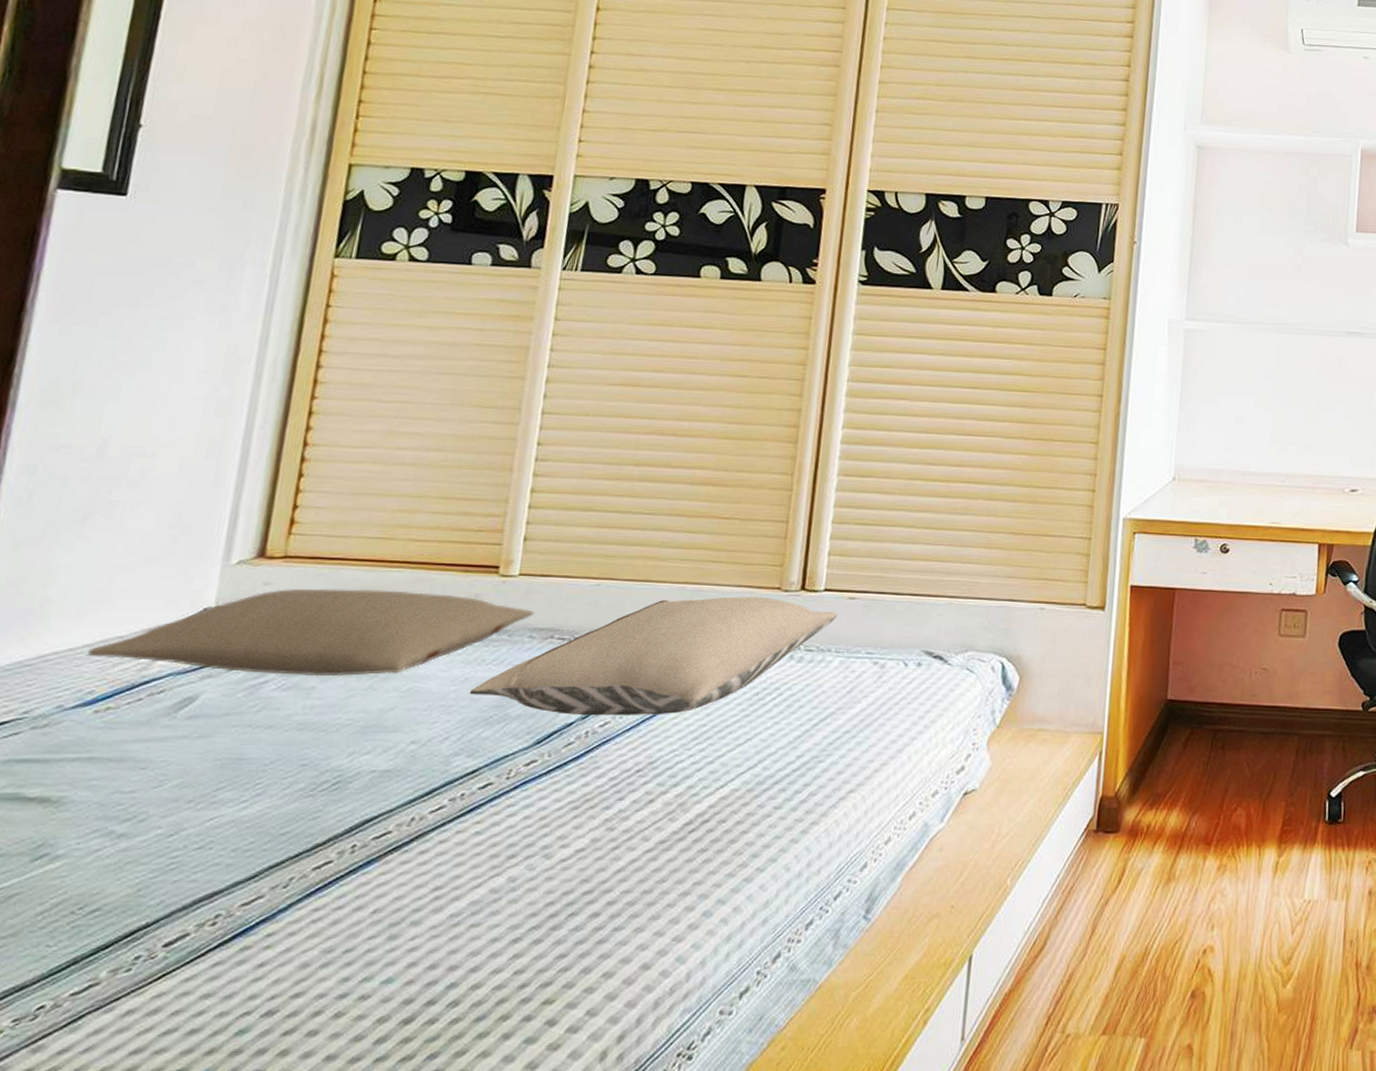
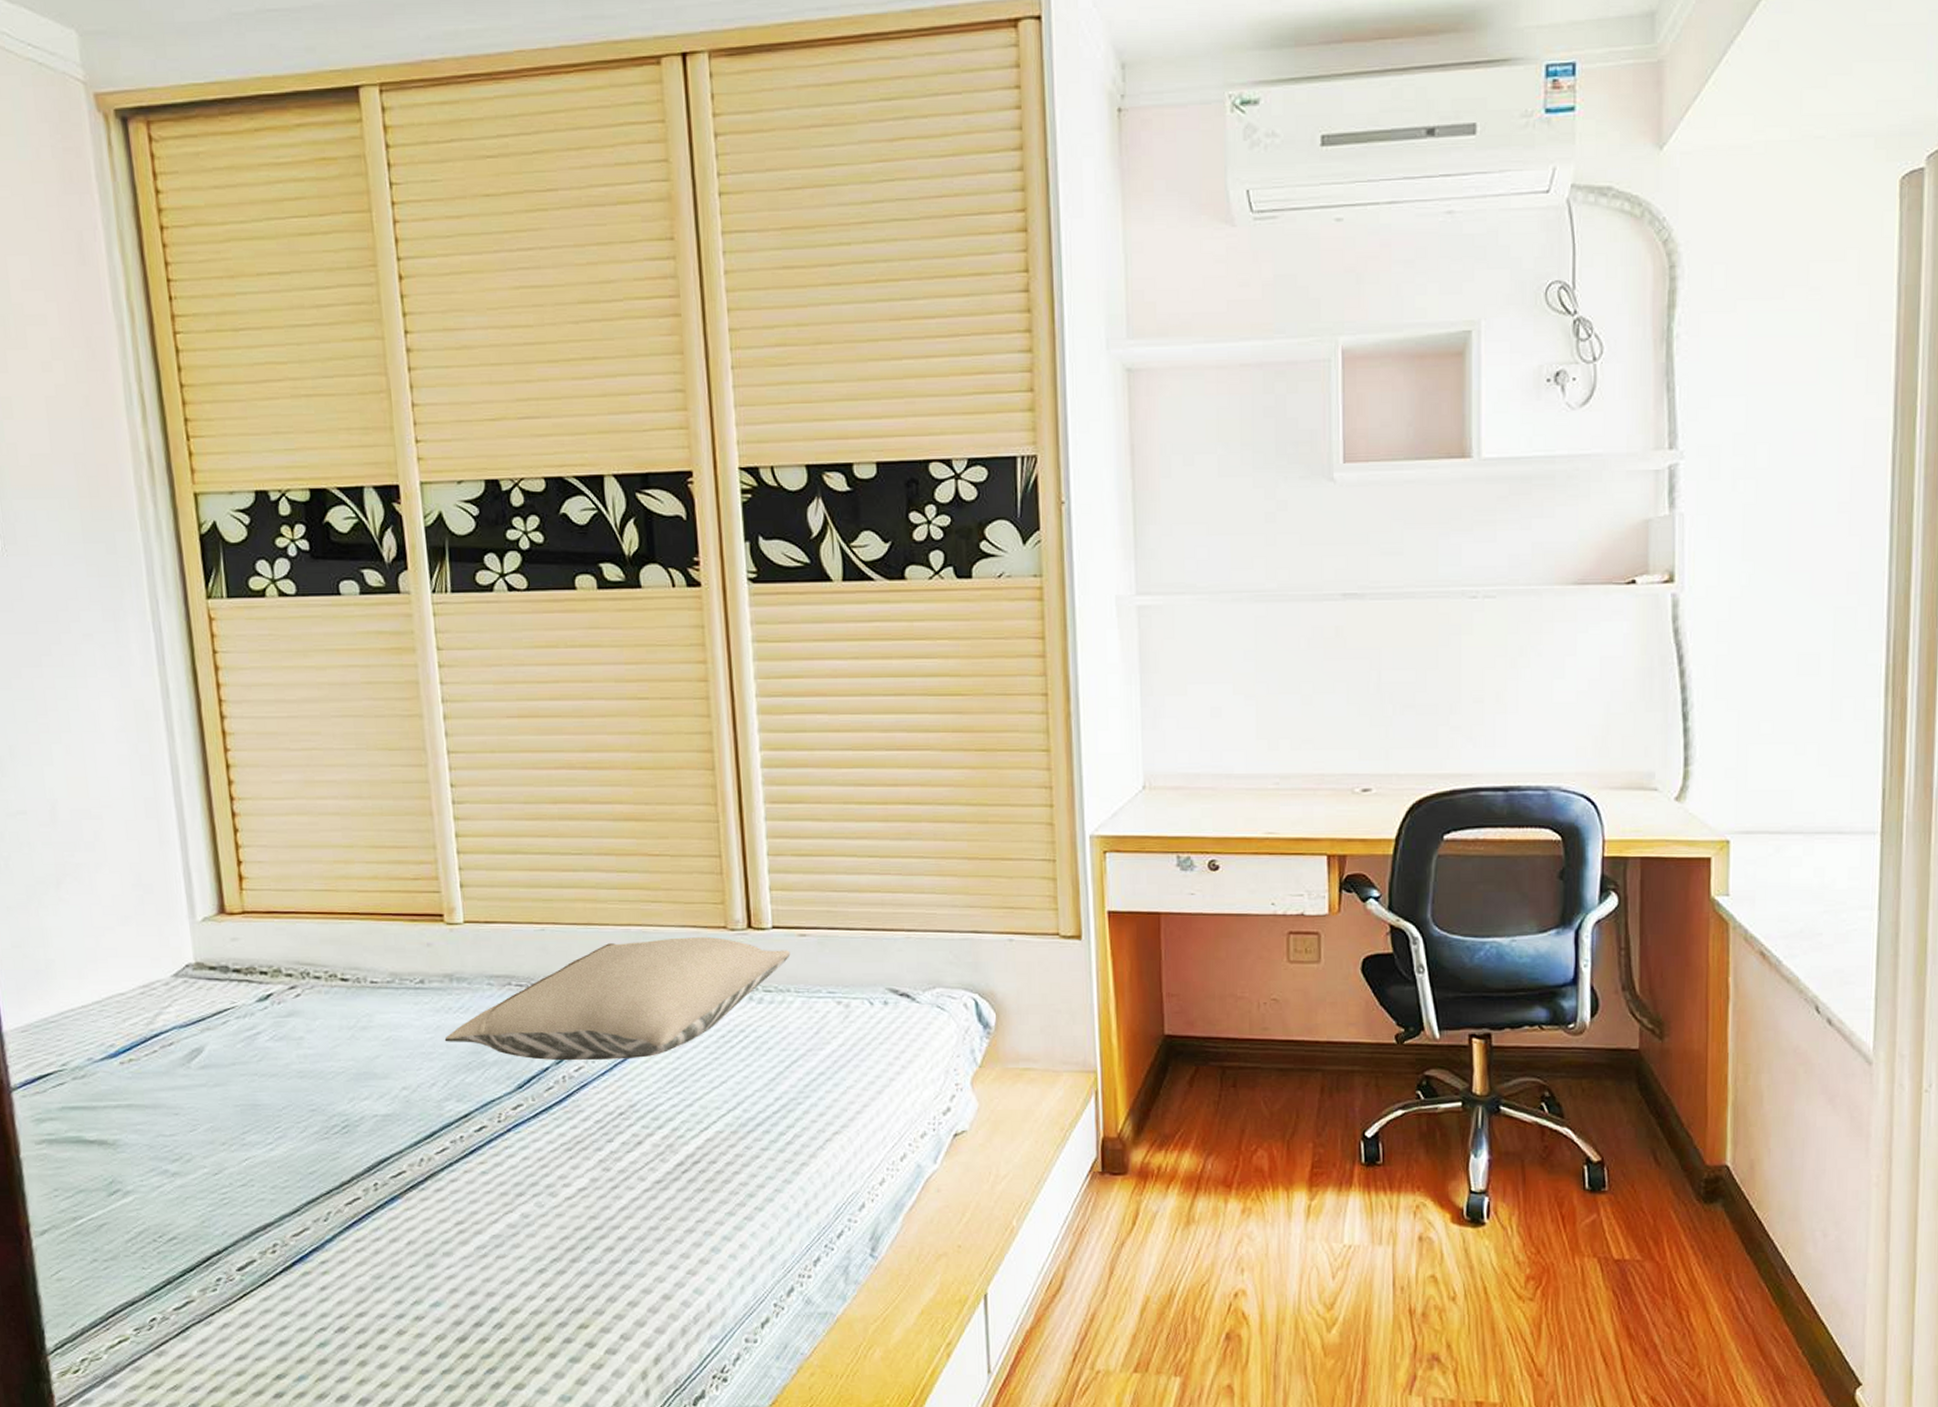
pillow: present [87,588,535,677] -> none [99,941,487,1027]

